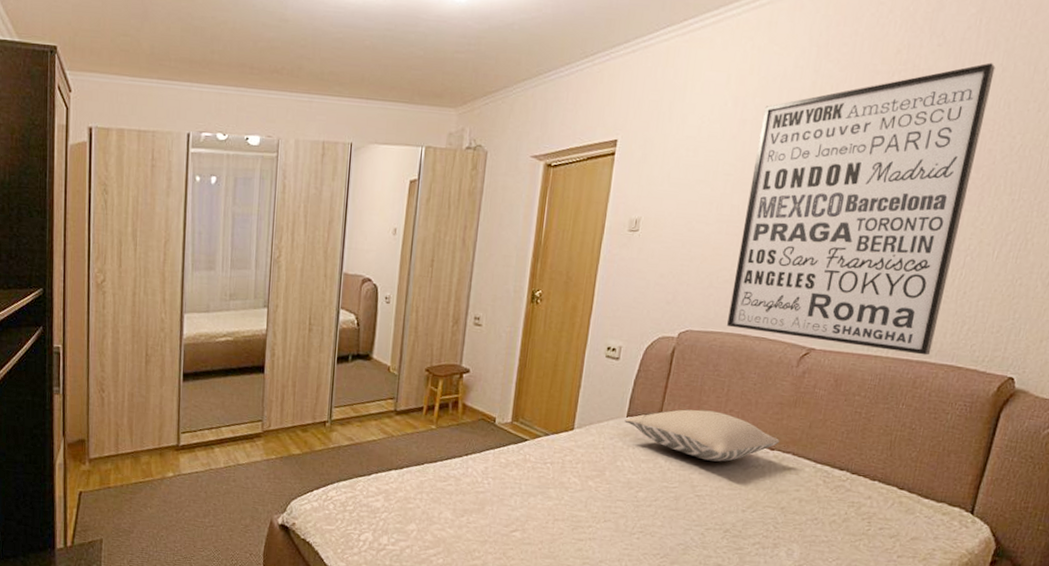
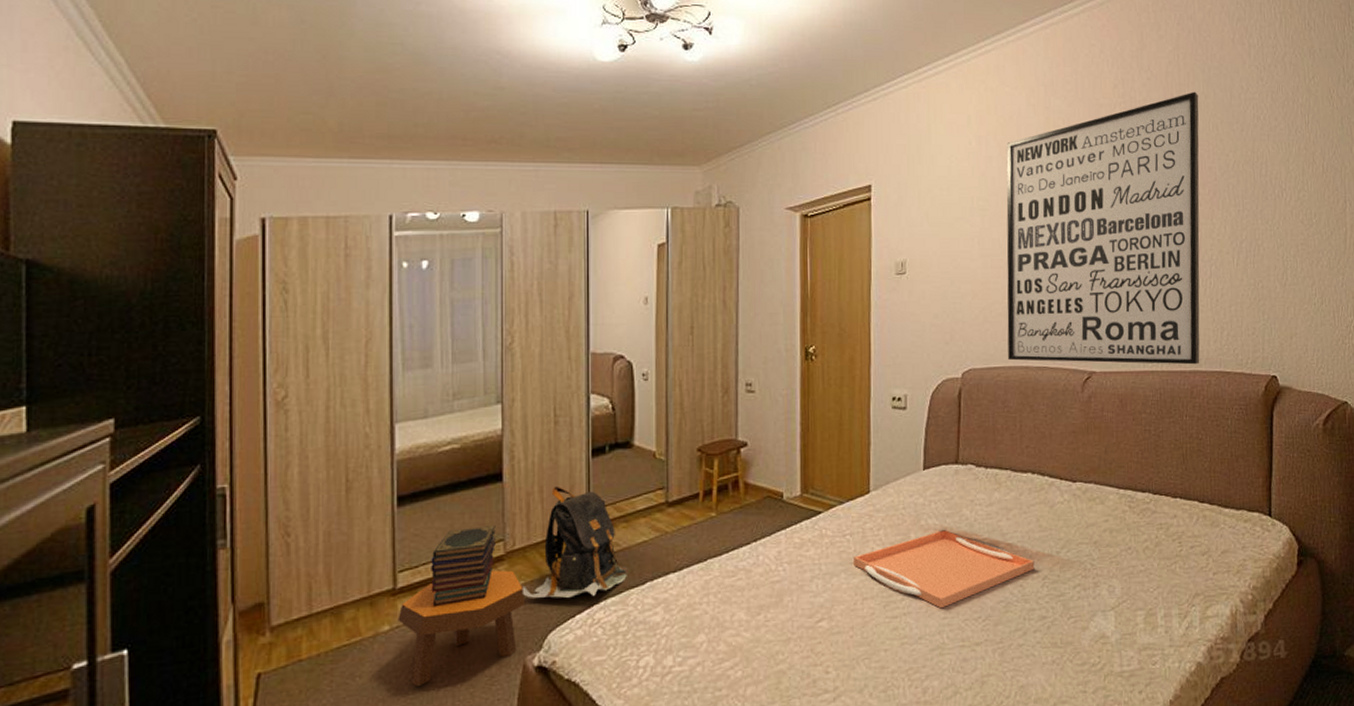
footstool: none [179,444,276,523] -> present [398,570,526,687]
book stack: none [205,406,256,465] -> present [431,526,496,607]
backpack: none [273,384,359,478] -> present [522,487,628,598]
serving tray: none [550,473,719,540] -> present [854,530,1035,609]
pillow: present [624,409,780,462] -> none [922,450,1080,504]

